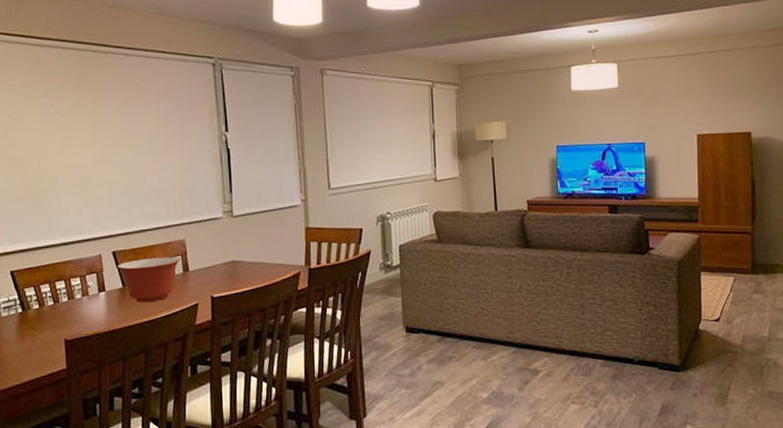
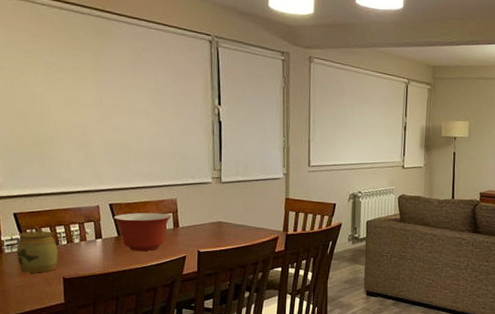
jar: none [14,283,59,338] -> present [16,225,58,273]

